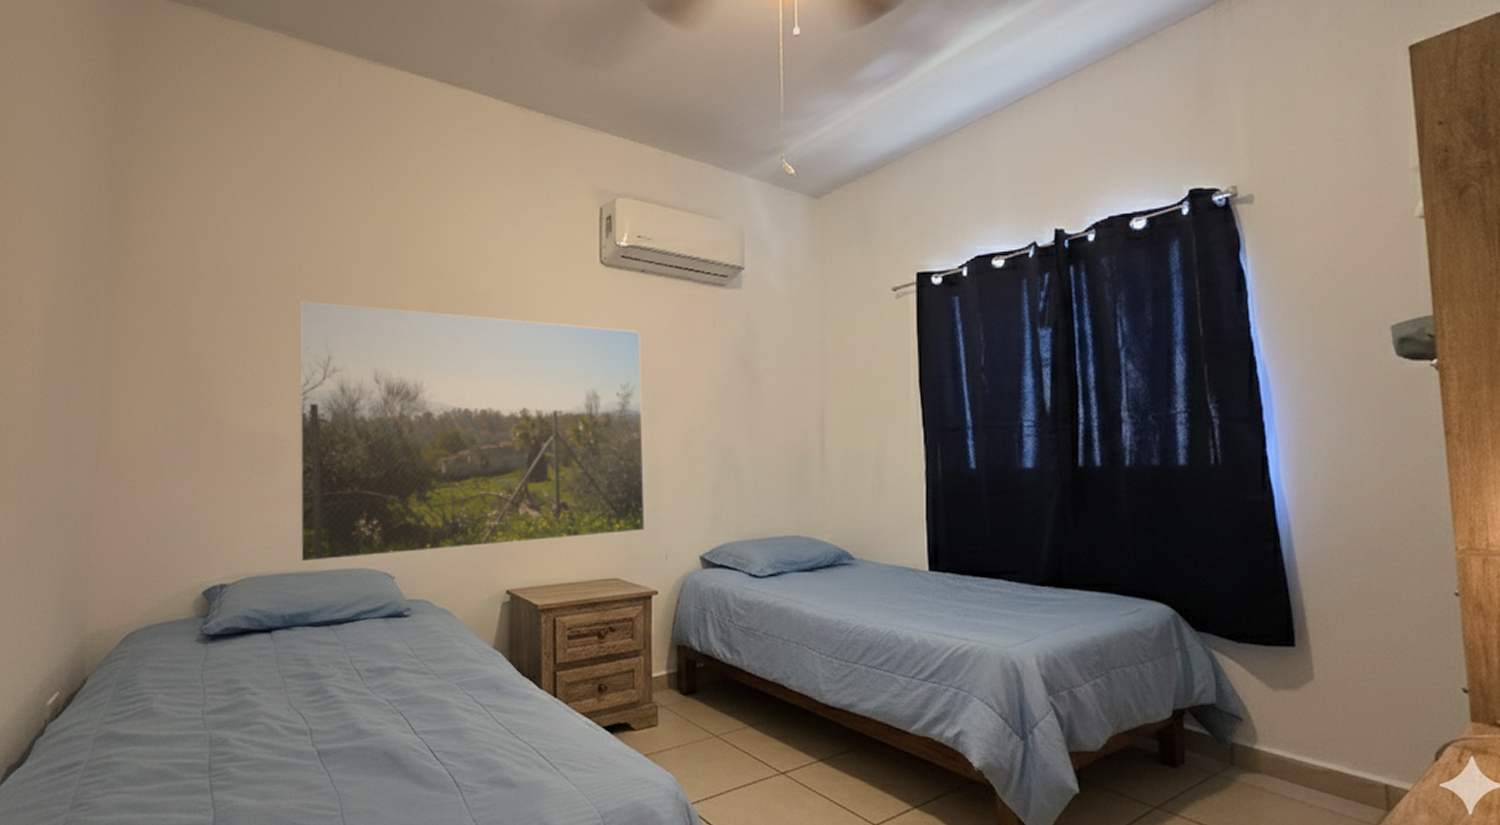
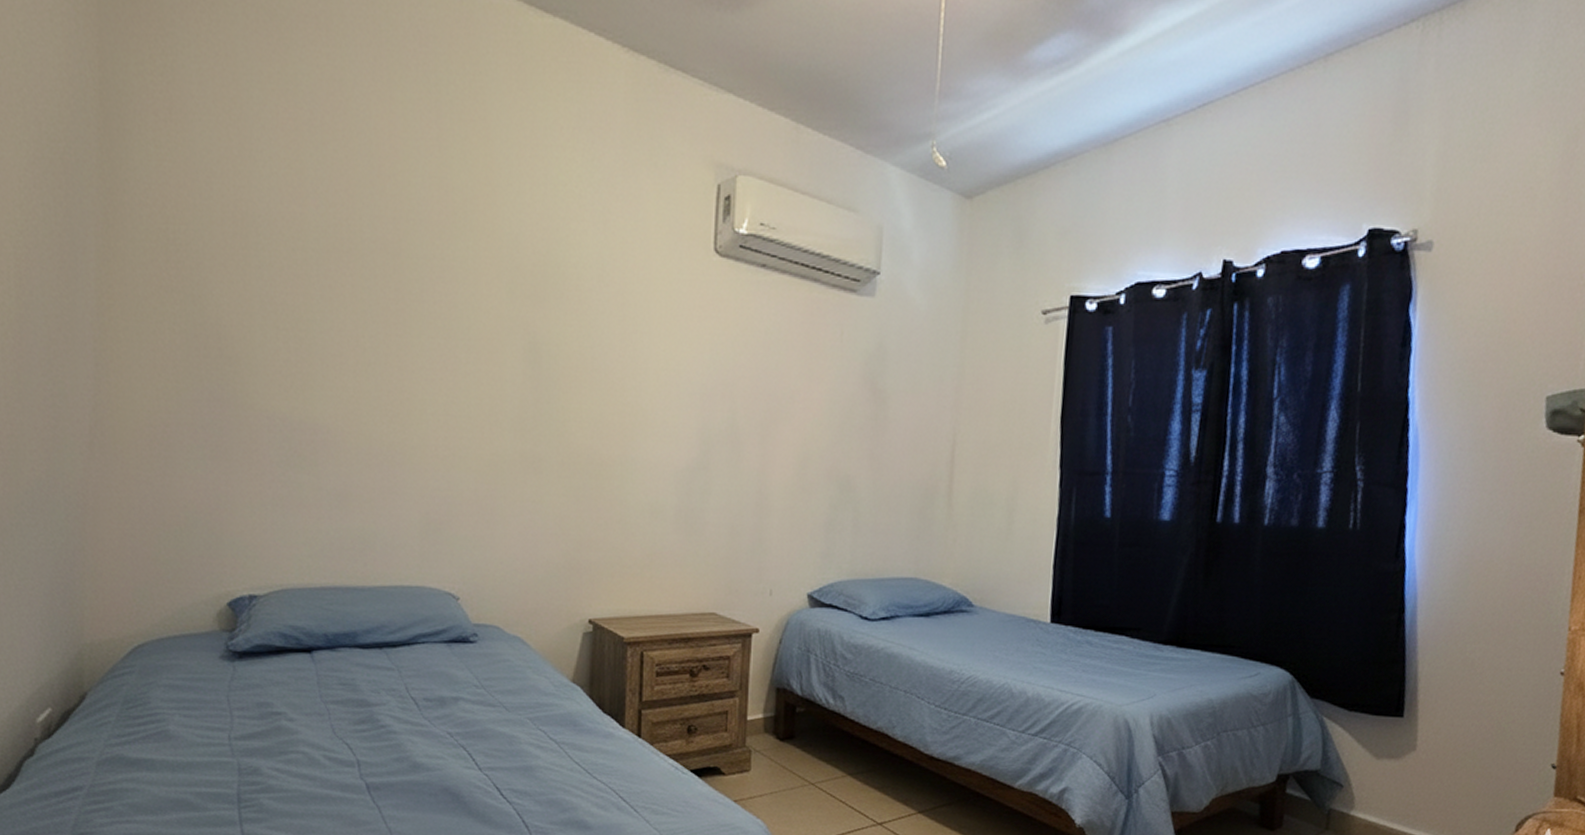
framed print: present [299,301,645,562] -> none [346,265,757,576]

